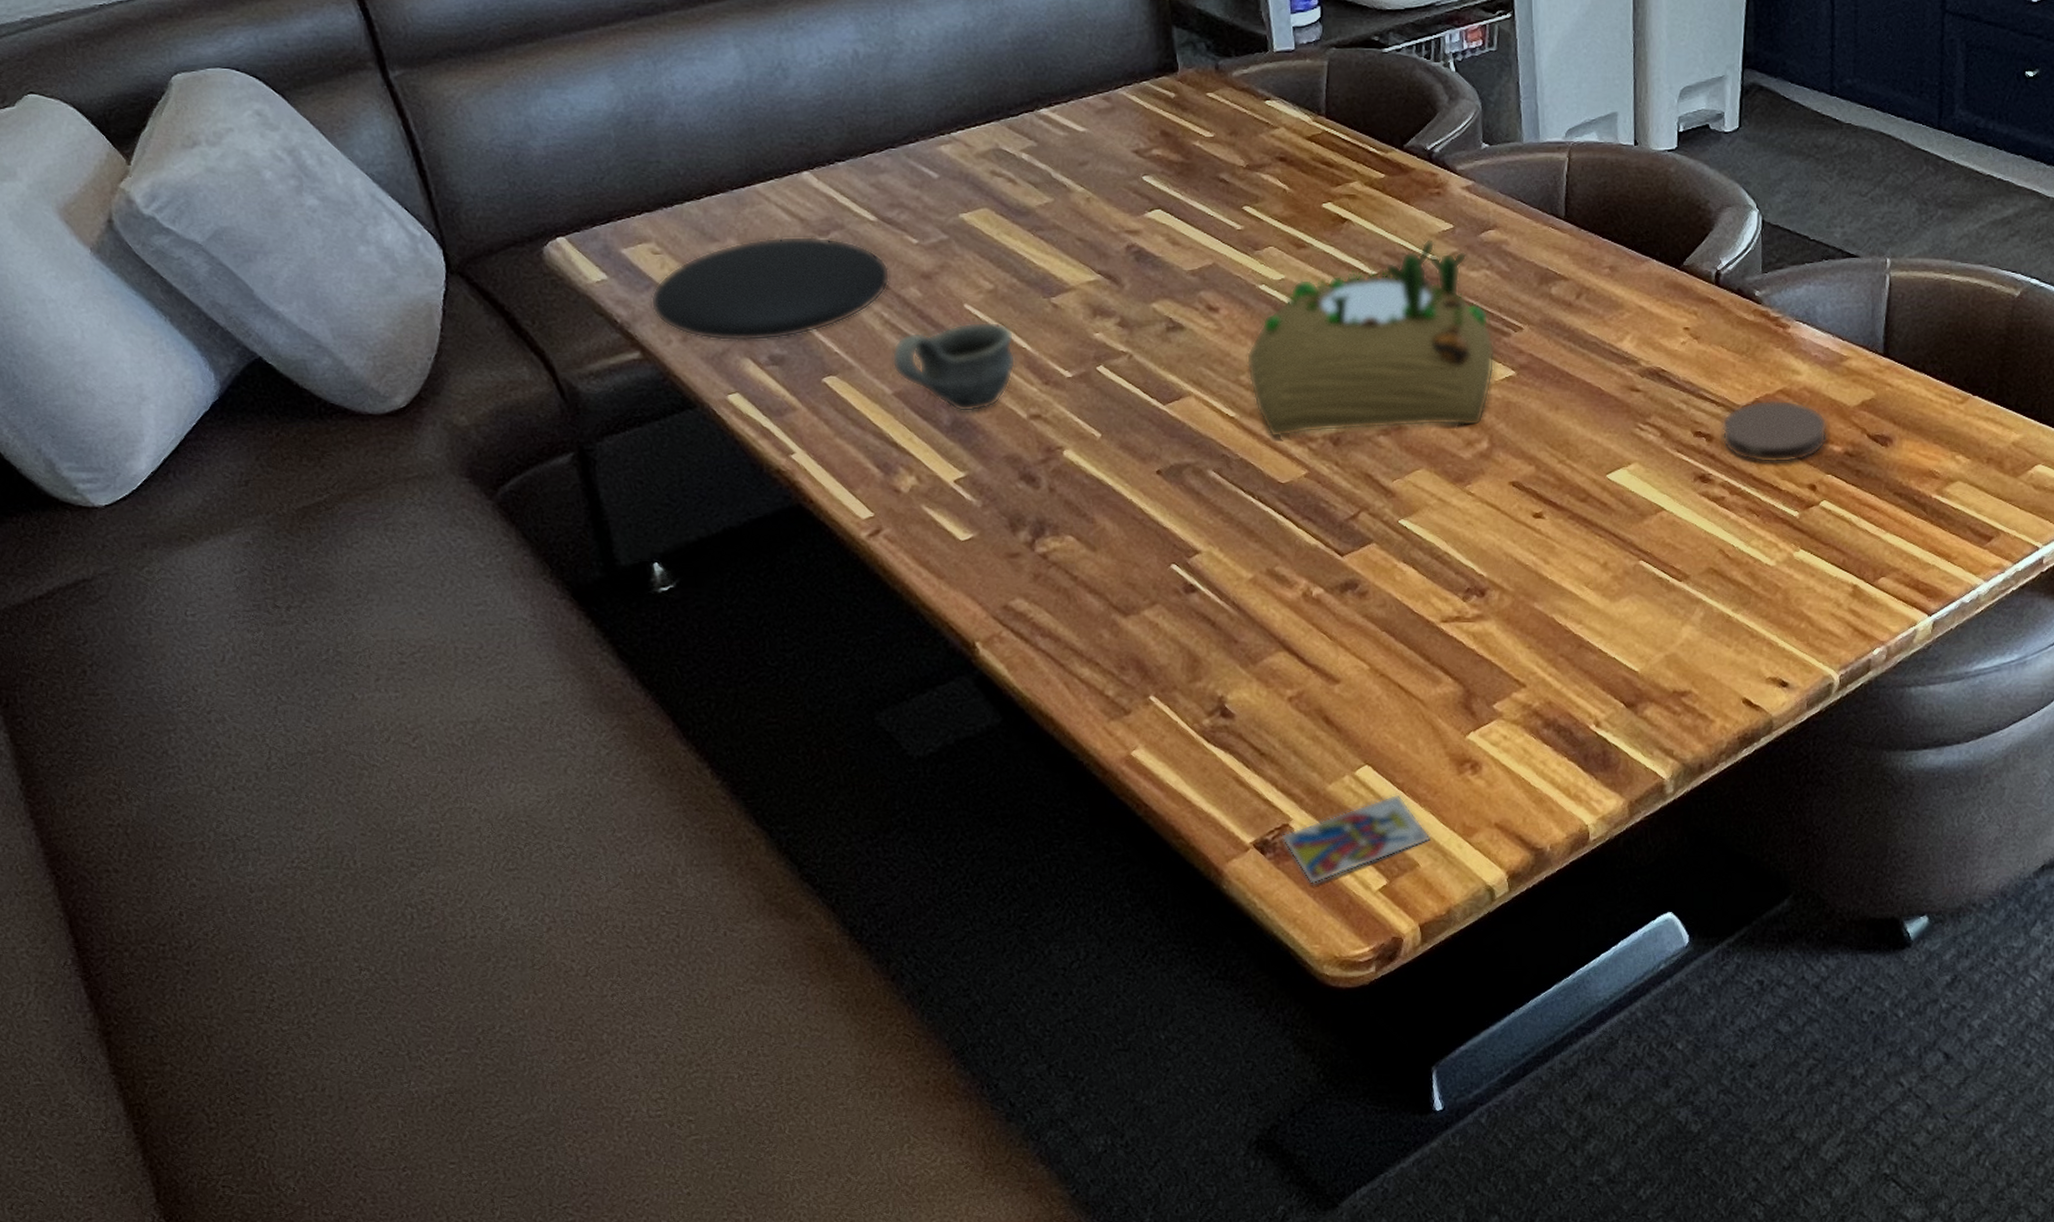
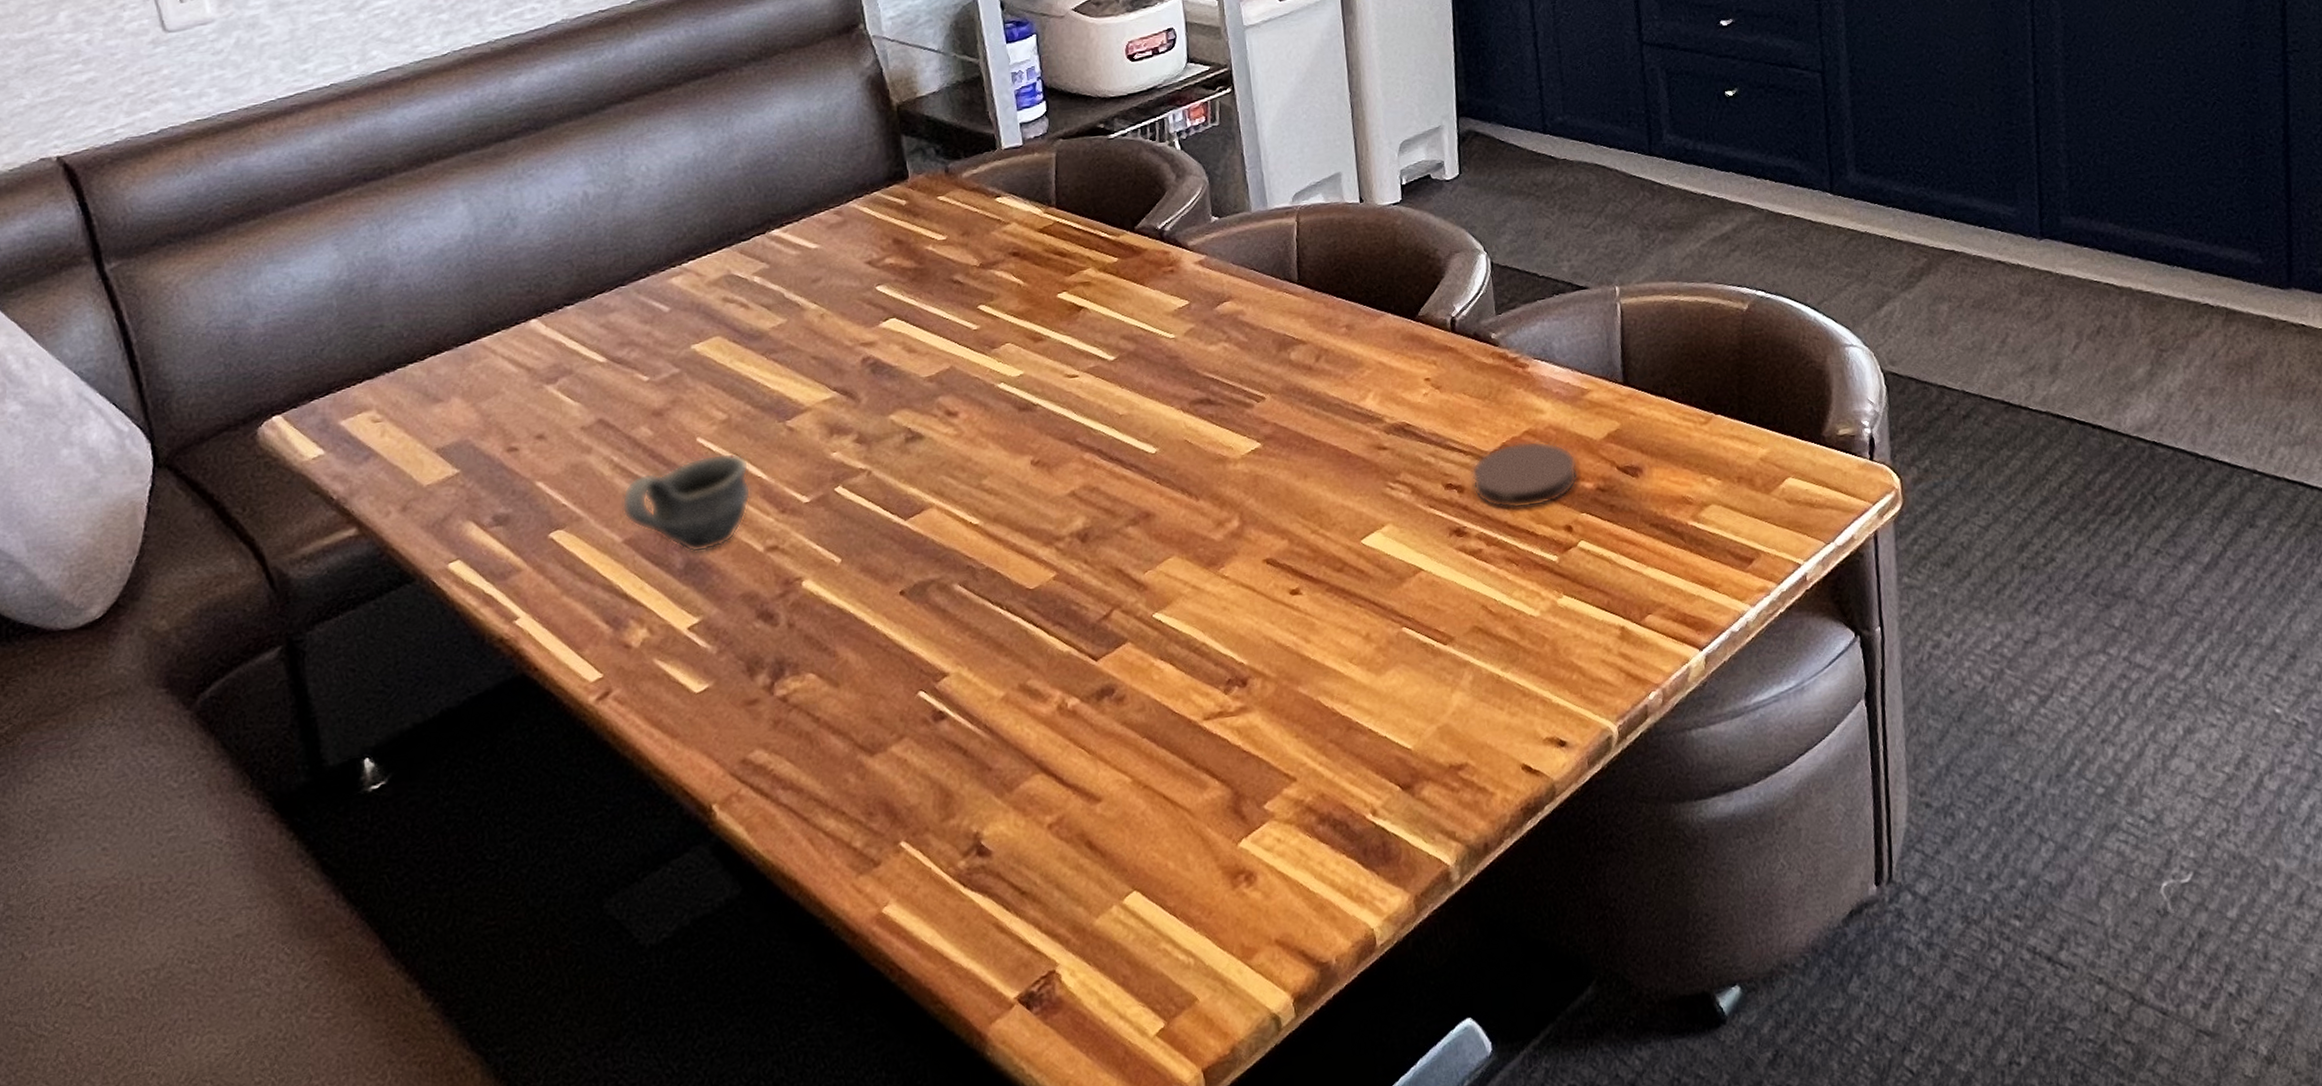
plate: present [650,236,891,341] -> none [369,384,621,507]
succulent planter: present [1246,238,1496,438] -> none [987,317,1240,542]
card: present [1281,794,1431,884] -> none [1047,920,1208,1037]

